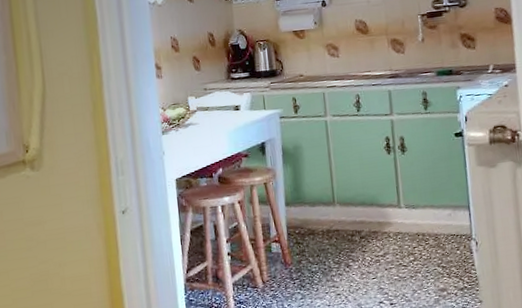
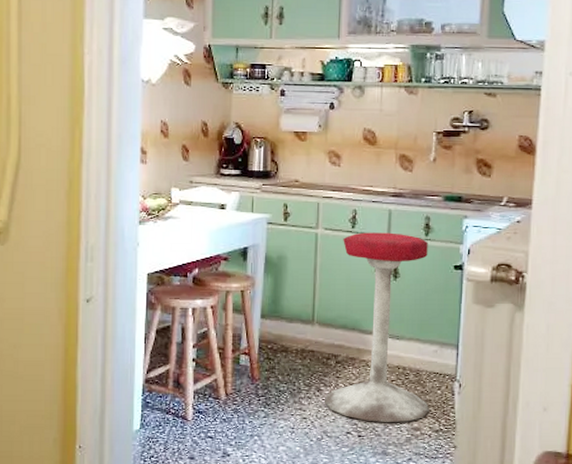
stool: none [351,111,453,289] -> present [325,232,430,422]

